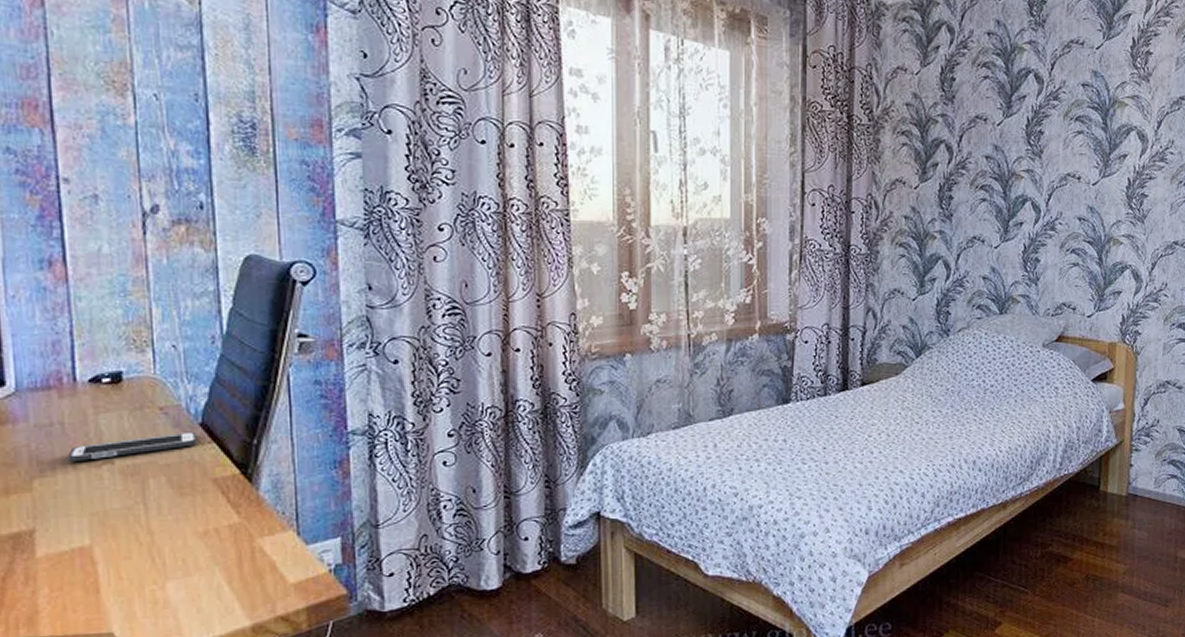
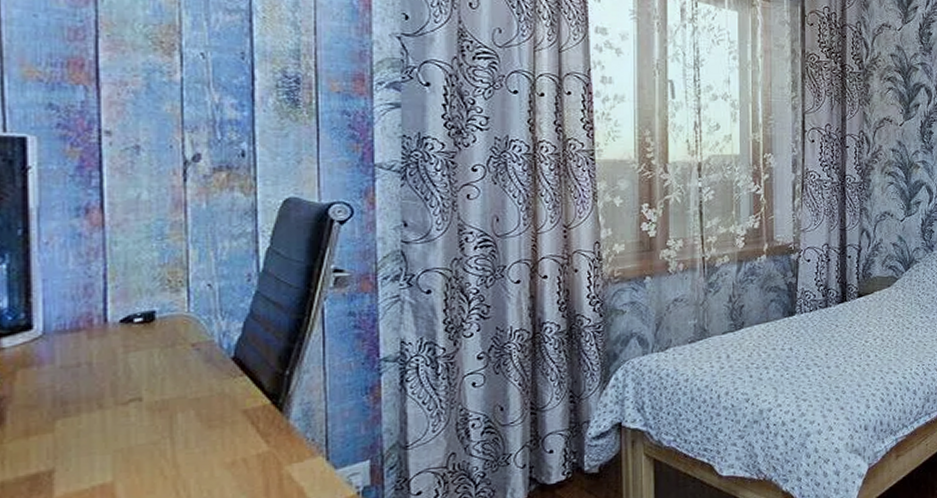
cell phone: present [68,431,197,461] -> none [94,365,229,400]

